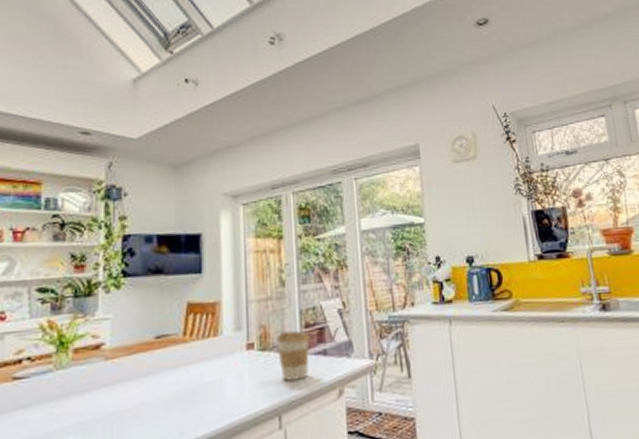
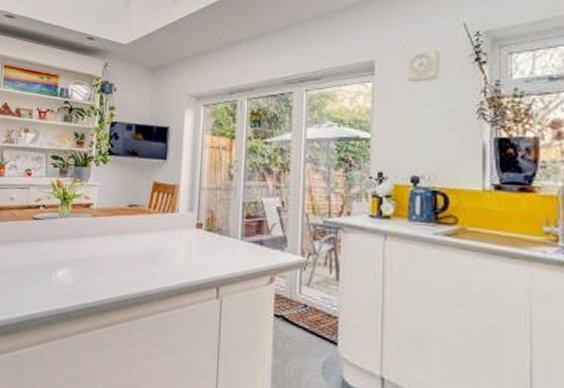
coffee cup: present [277,330,310,381] -> none [221,218,250,262]

